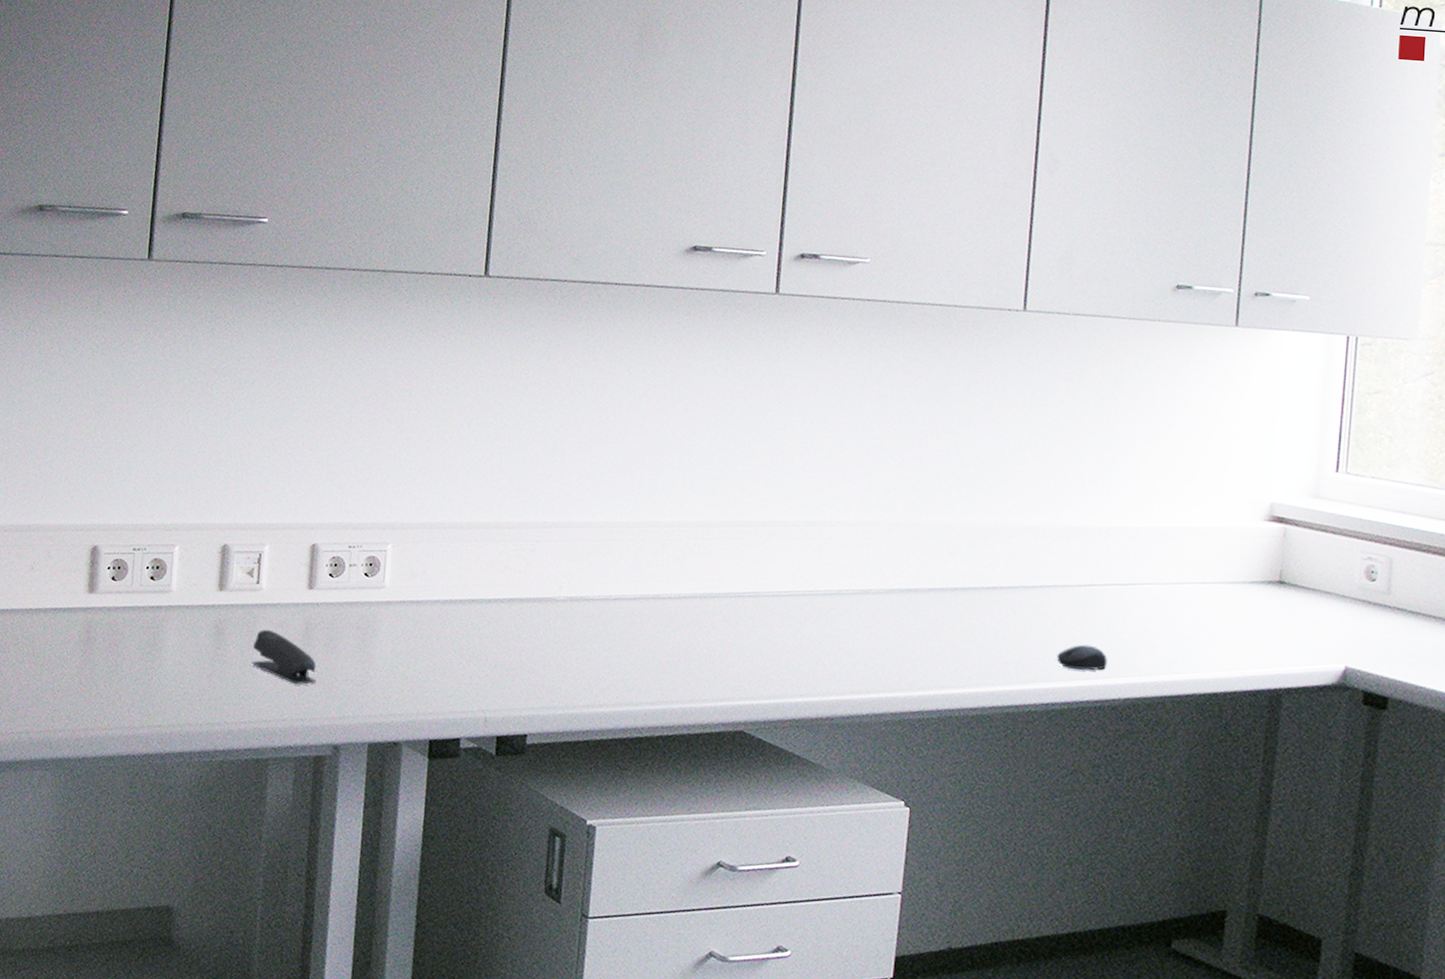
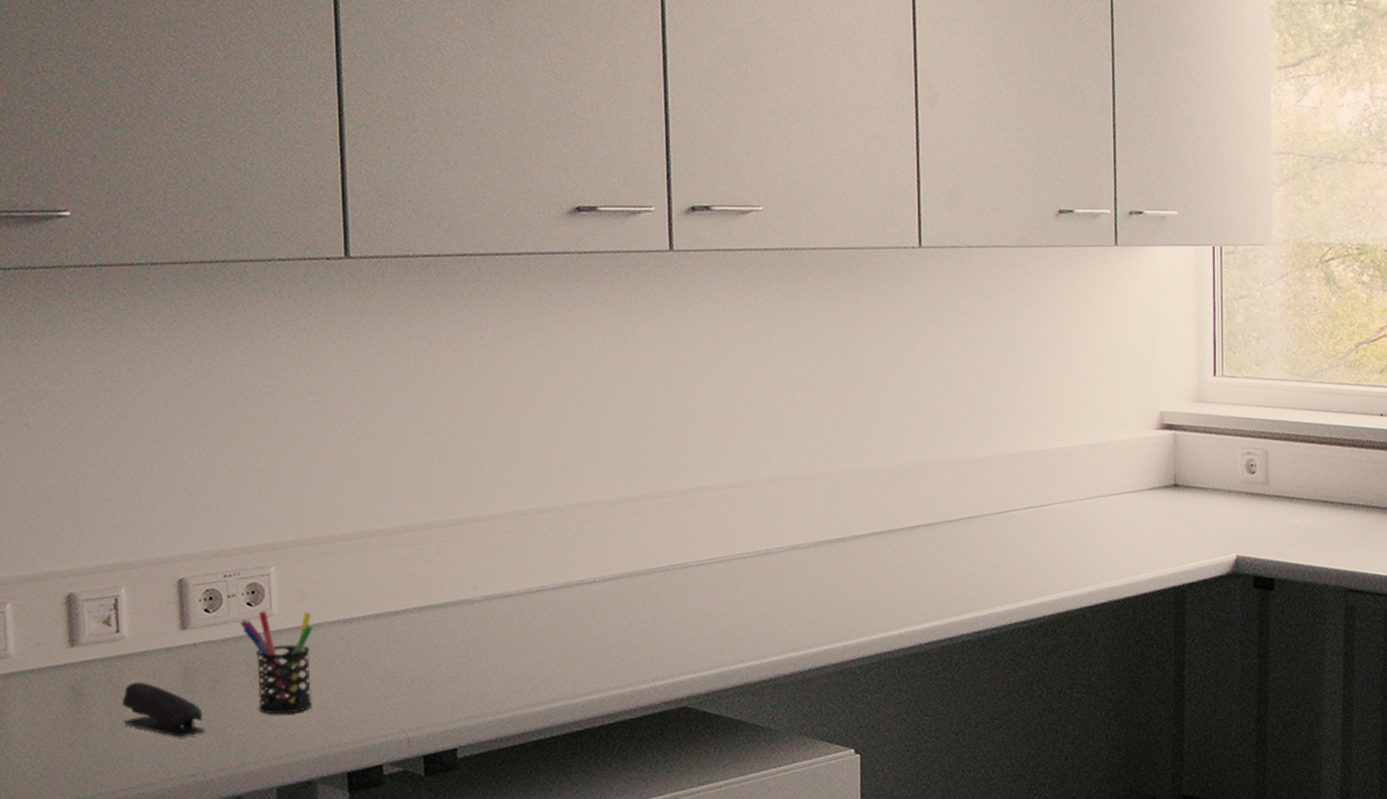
pen holder: none [357,582,417,678] -> present [240,611,313,715]
computer mouse: present [1057,644,1108,671] -> none [983,569,1030,595]

